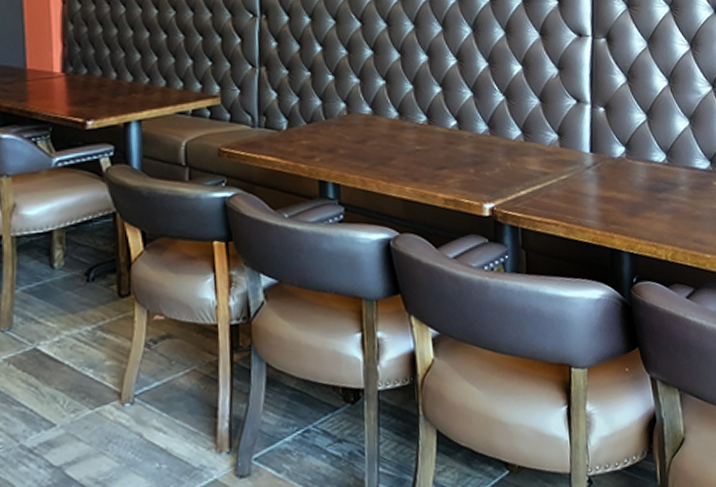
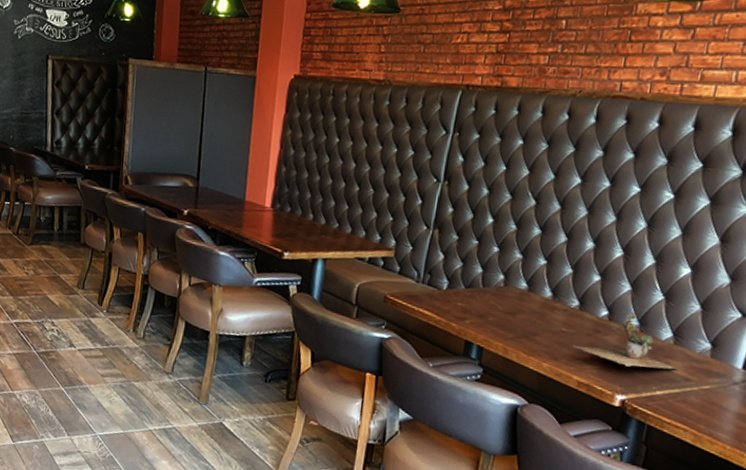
succulent plant: none [430,116,533,173] -> present [572,311,677,369]

